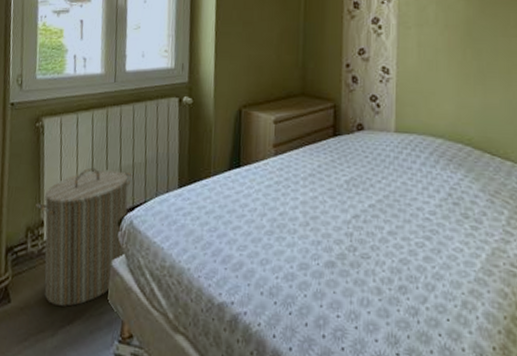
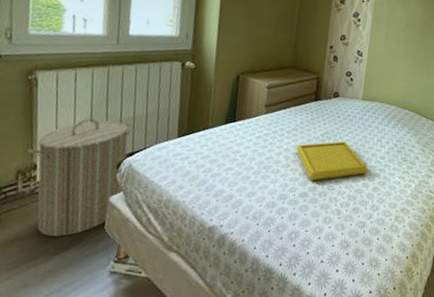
serving tray: none [315,190,413,245] -> present [296,141,368,181]

